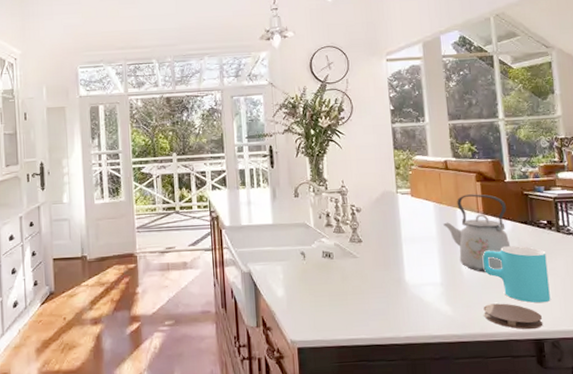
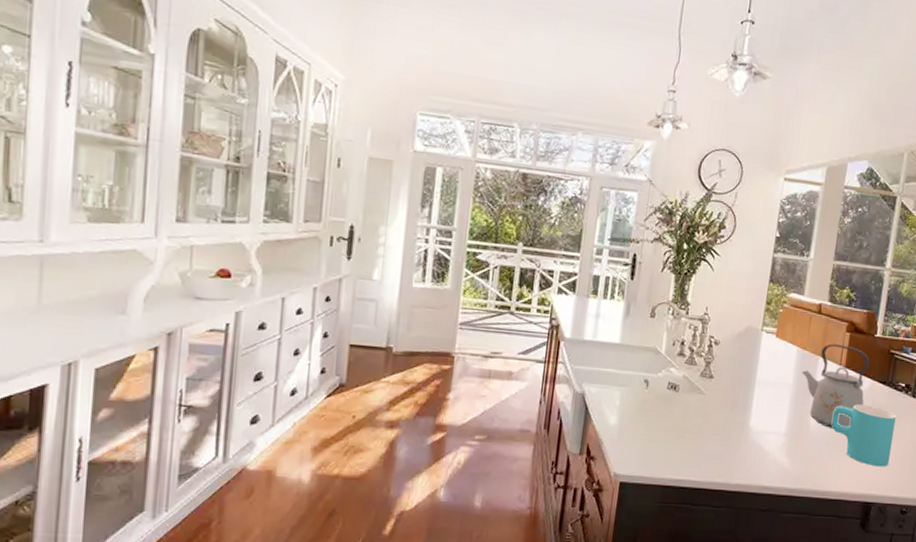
coaster: present [483,303,542,330] -> none [820,461,876,492]

